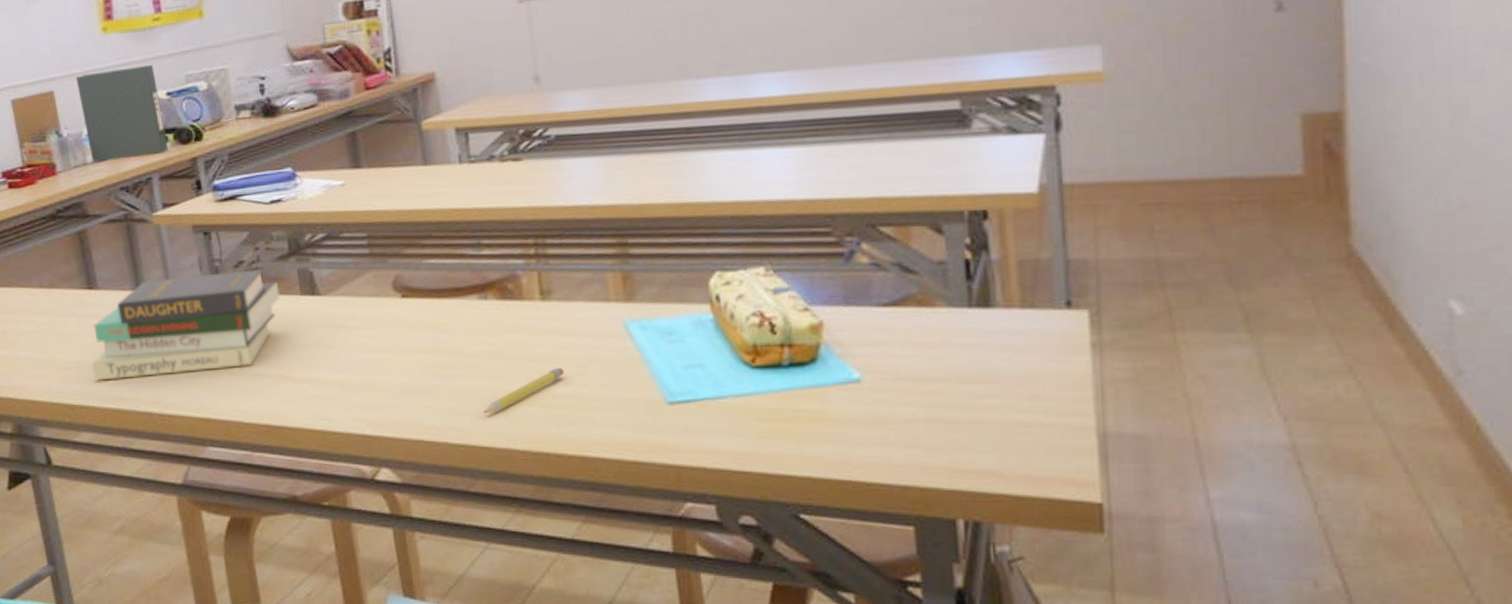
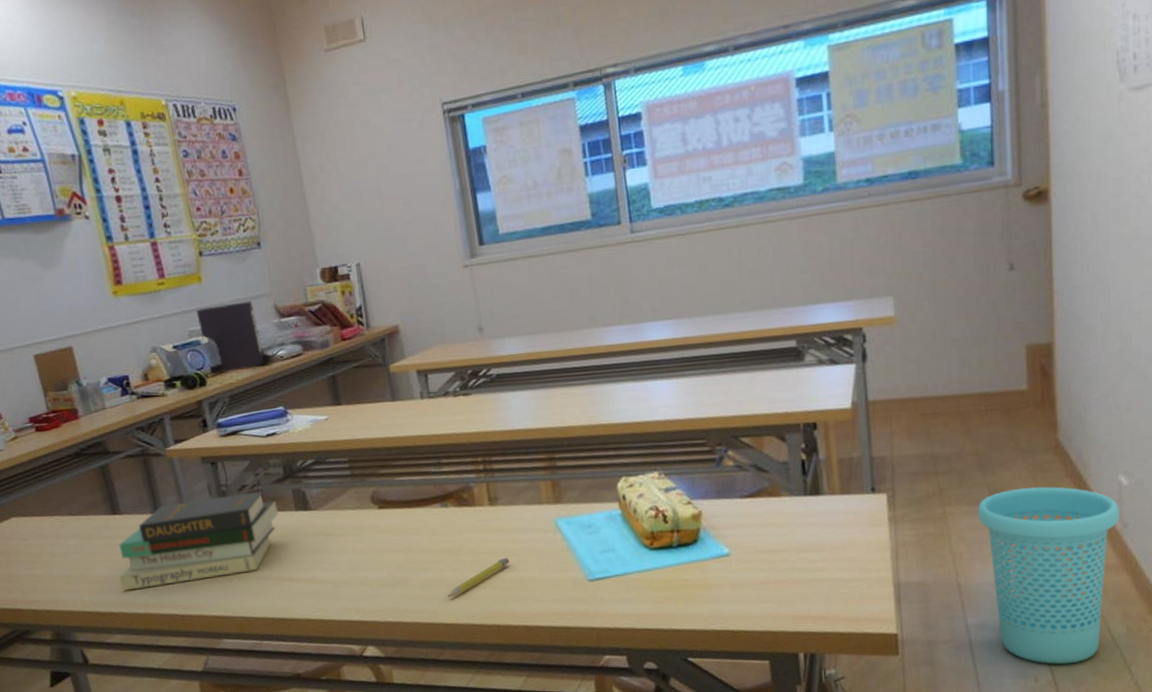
binder: present [75,64,168,163] -> none [91,322,177,407]
binder: none [195,40,273,126] -> present [196,301,266,374]
trash bin: none [1225,311,1450,566] -> present [977,486,1119,664]

